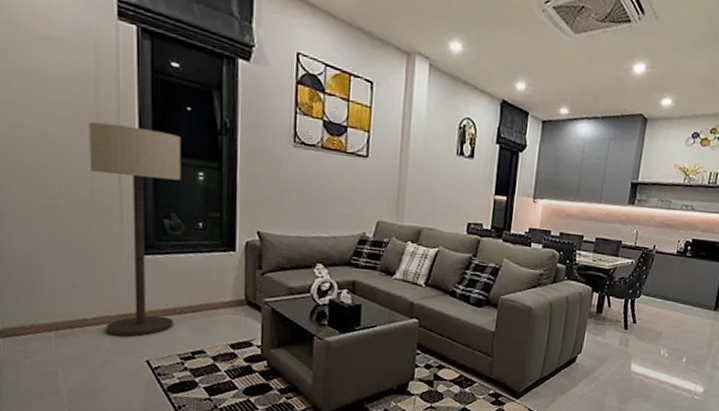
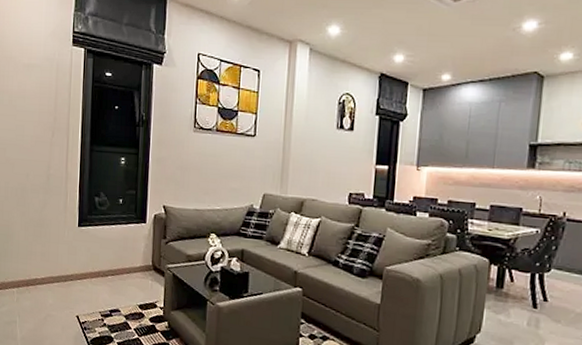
floor lamp: present [88,121,182,337] -> none [47,123,110,295]

